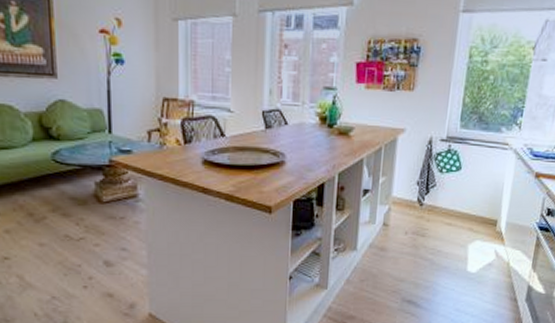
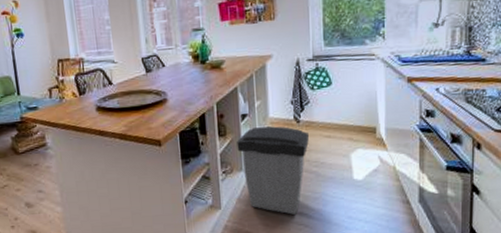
trash can: none [354,206,430,302] -> present [237,126,309,215]

